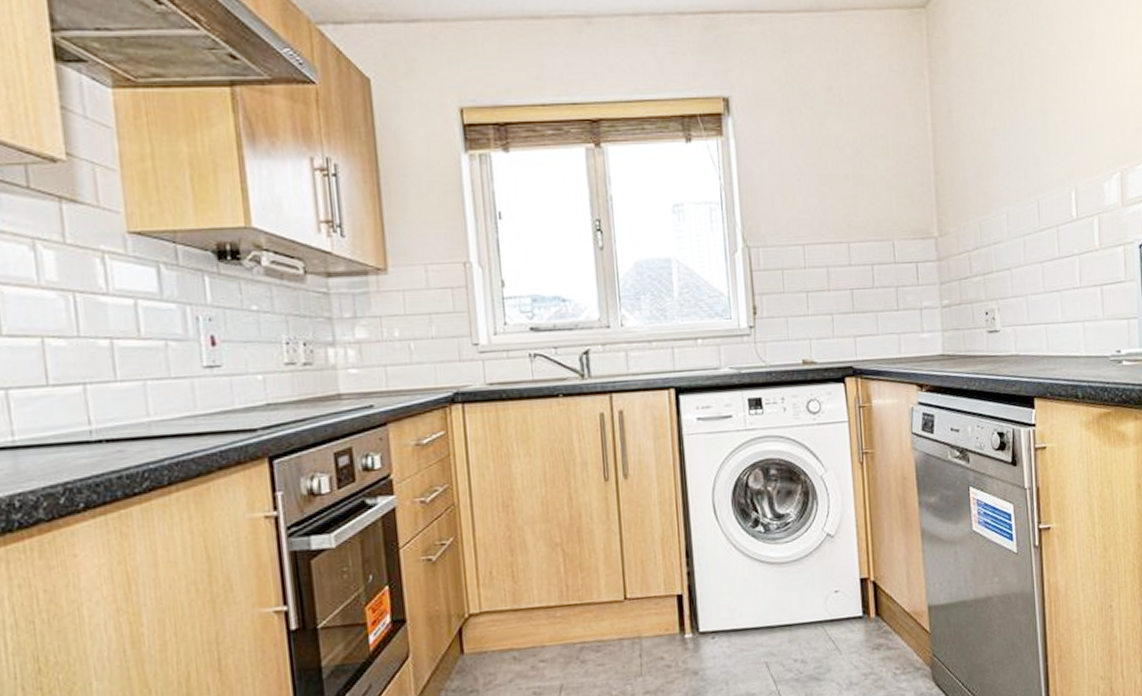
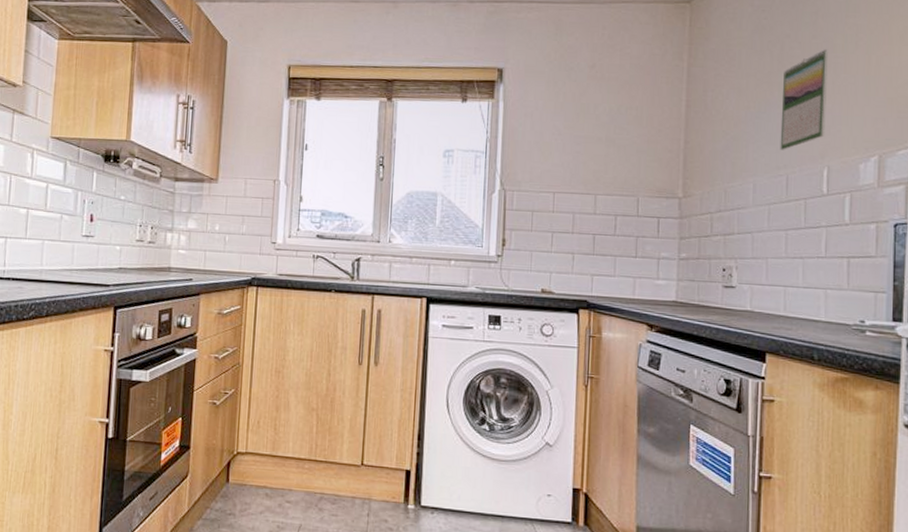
calendar: none [1025,57,1070,174] -> present [780,49,828,150]

